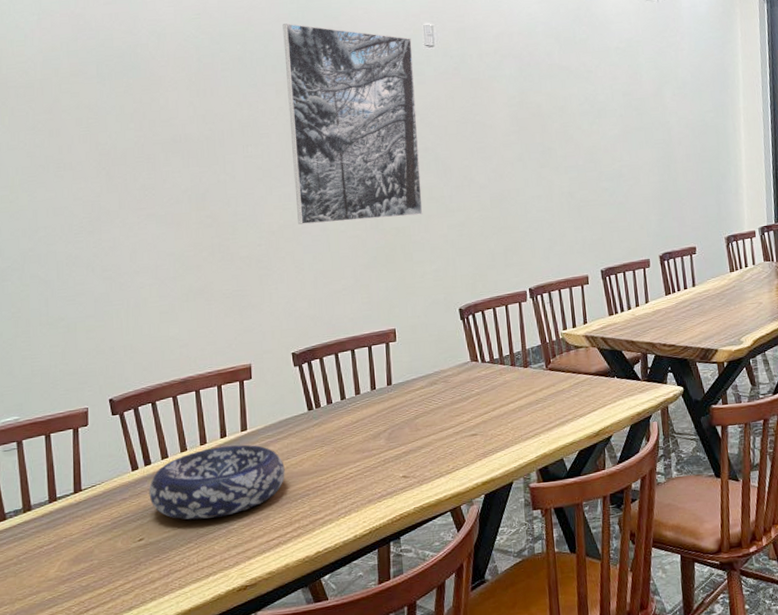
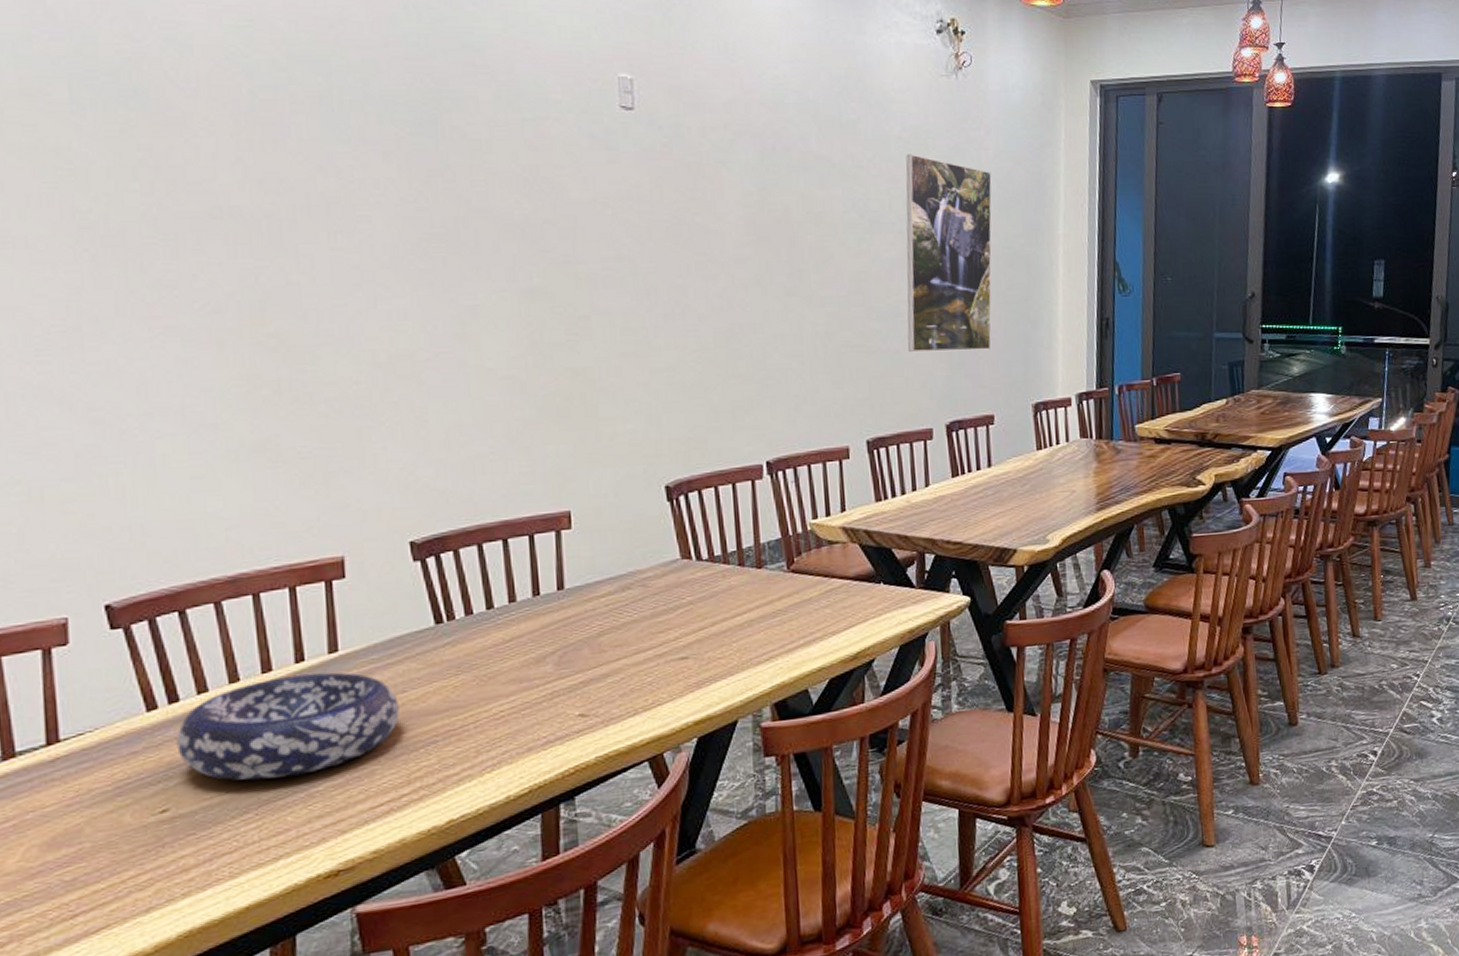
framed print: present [282,23,423,225] -> none [393,51,614,357]
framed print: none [623,58,692,203] -> present [906,154,992,353]

